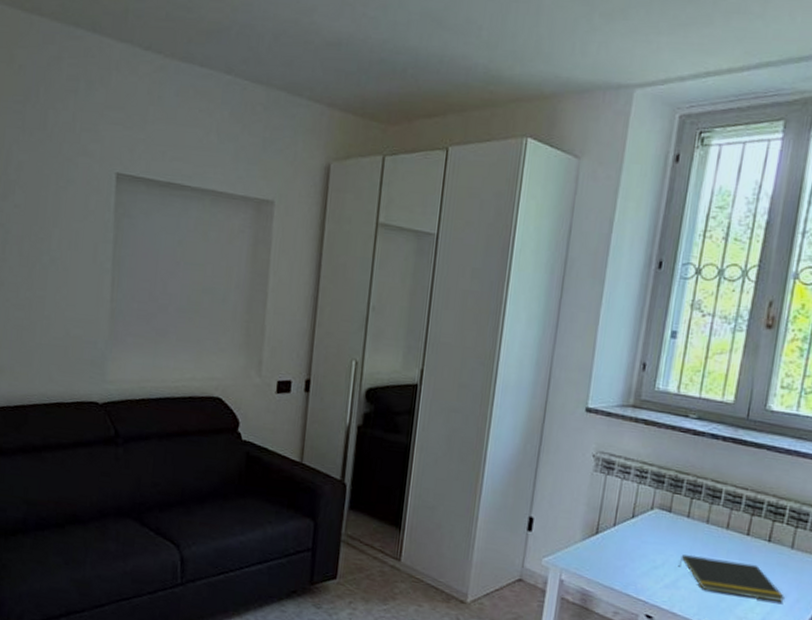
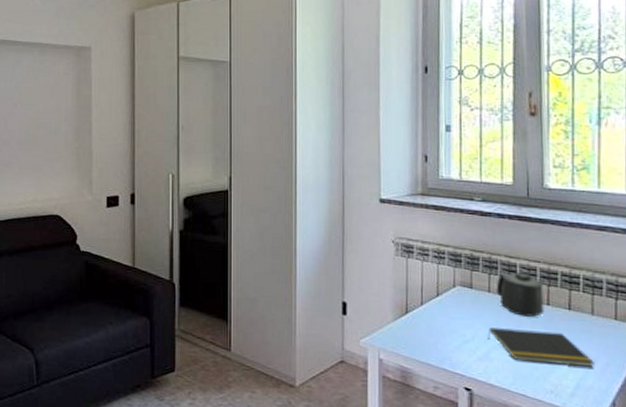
mug: none [695,498,747,547] -> present [496,272,544,317]

